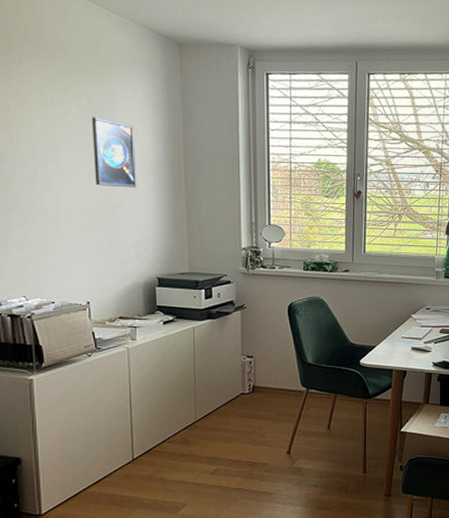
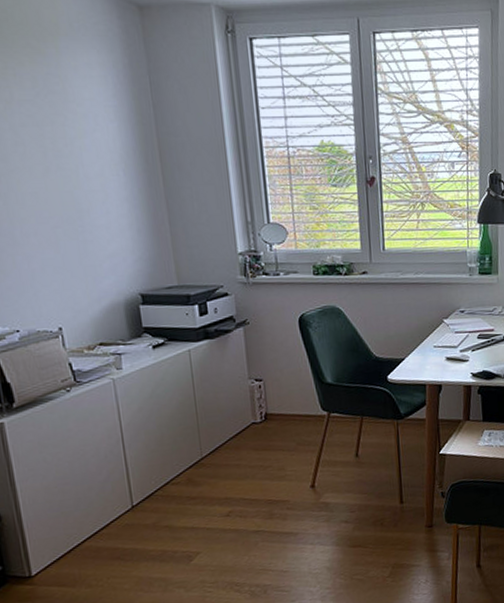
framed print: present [91,117,136,188] -> none [39,103,104,188]

